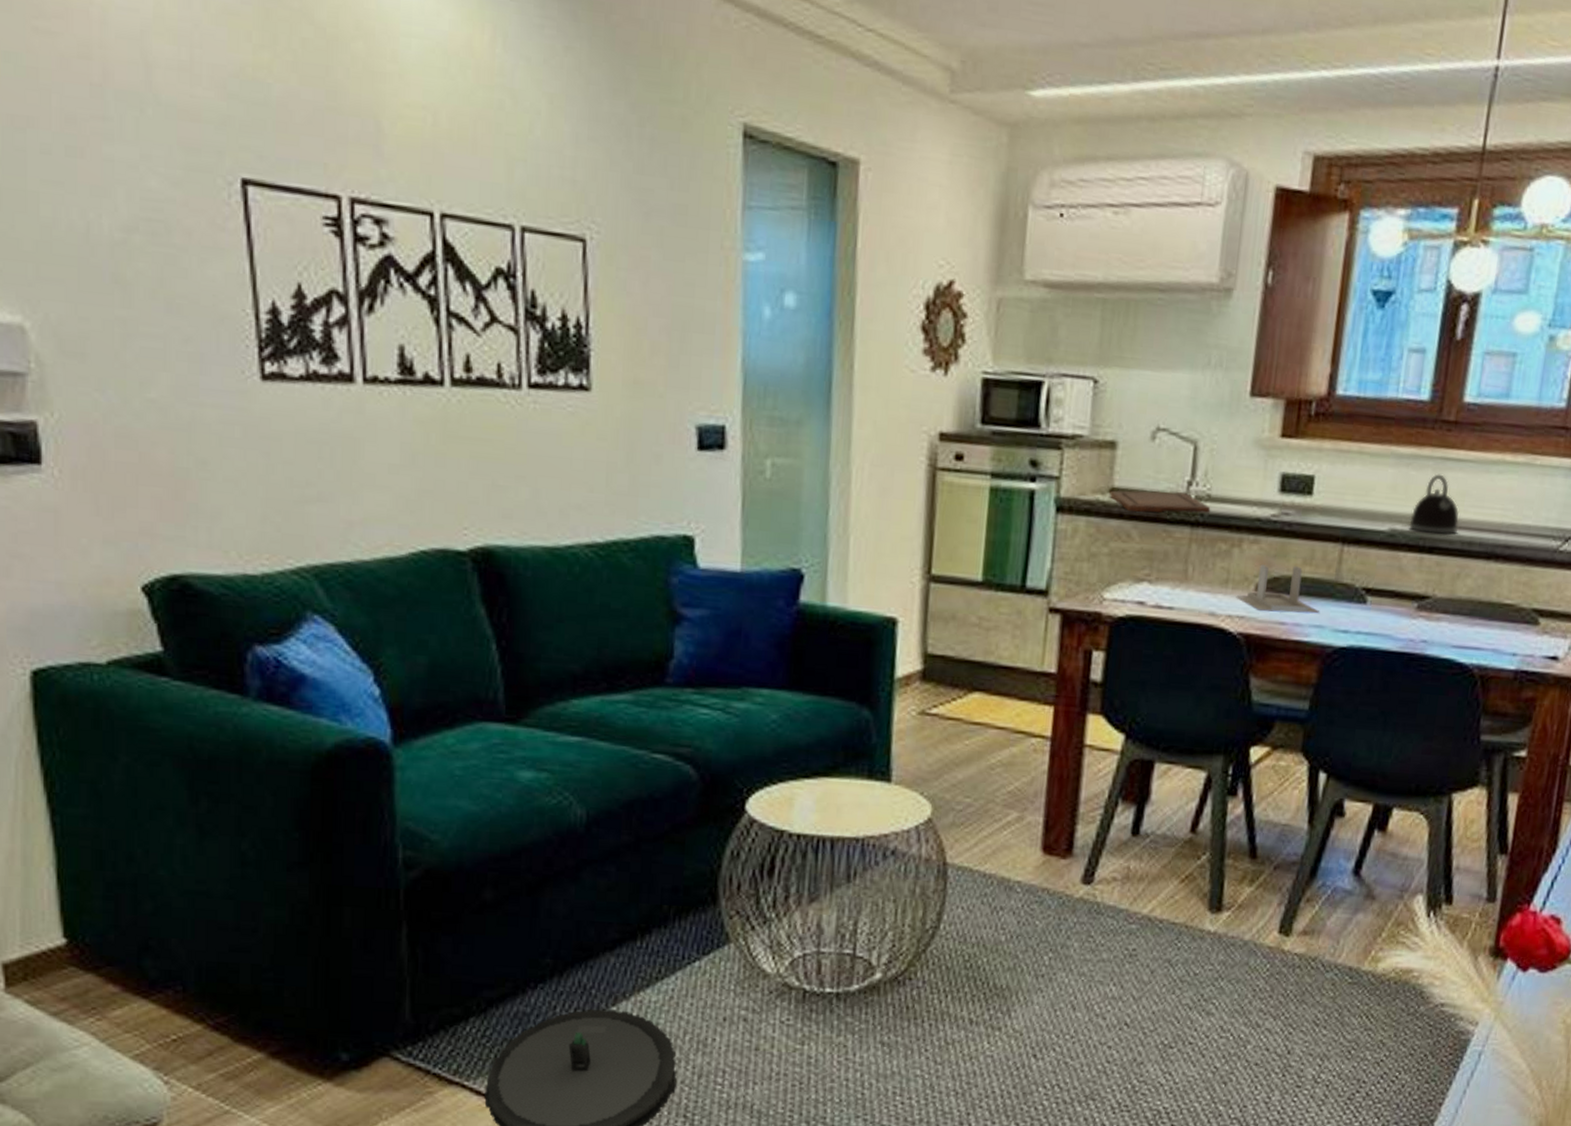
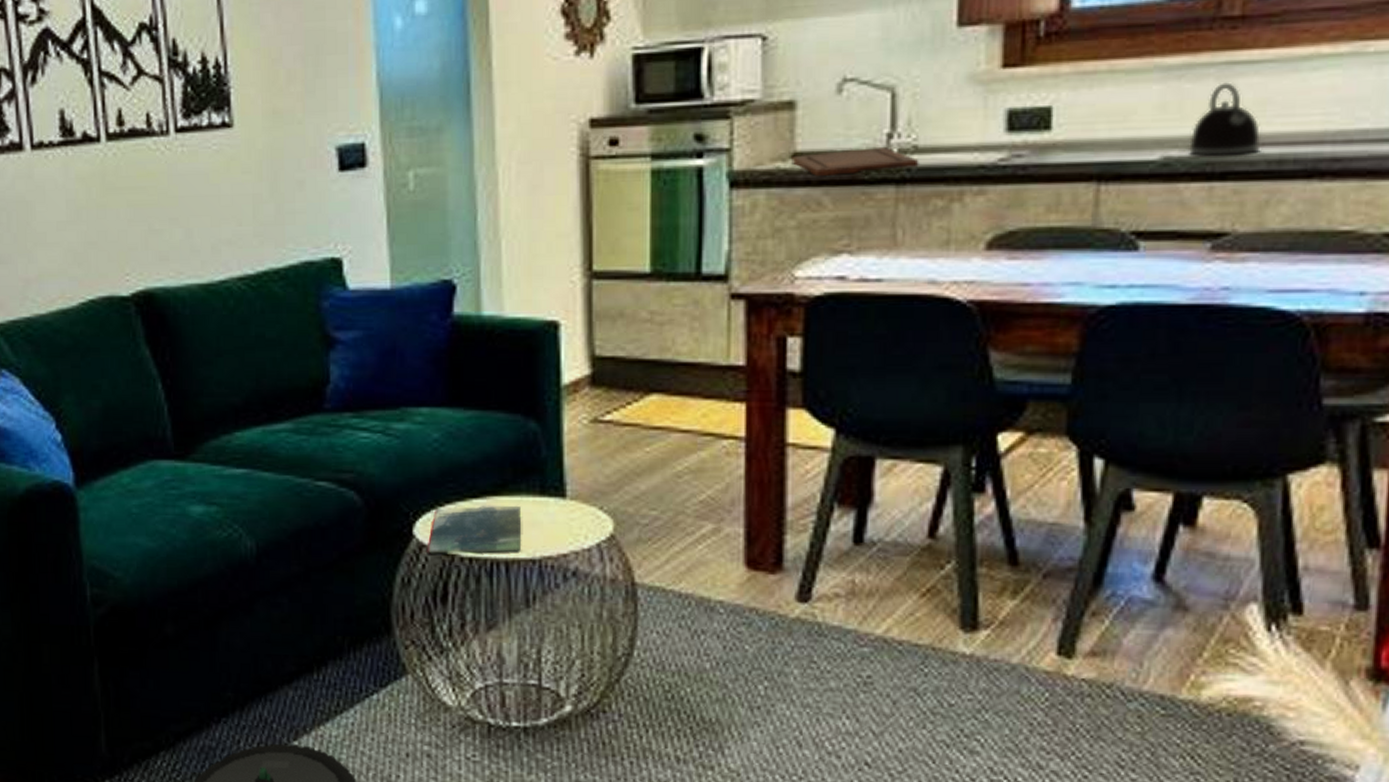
magazine: none [757,786,849,831] -> present [427,505,521,554]
napkin holder: present [1236,564,1320,614] -> none [961,215,1076,273]

